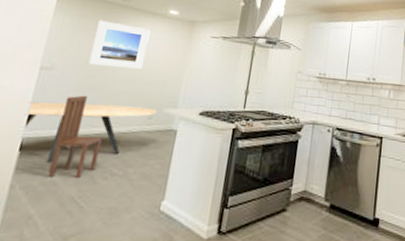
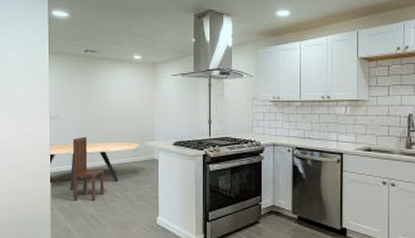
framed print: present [88,20,151,69] -> none [82,72,122,110]

